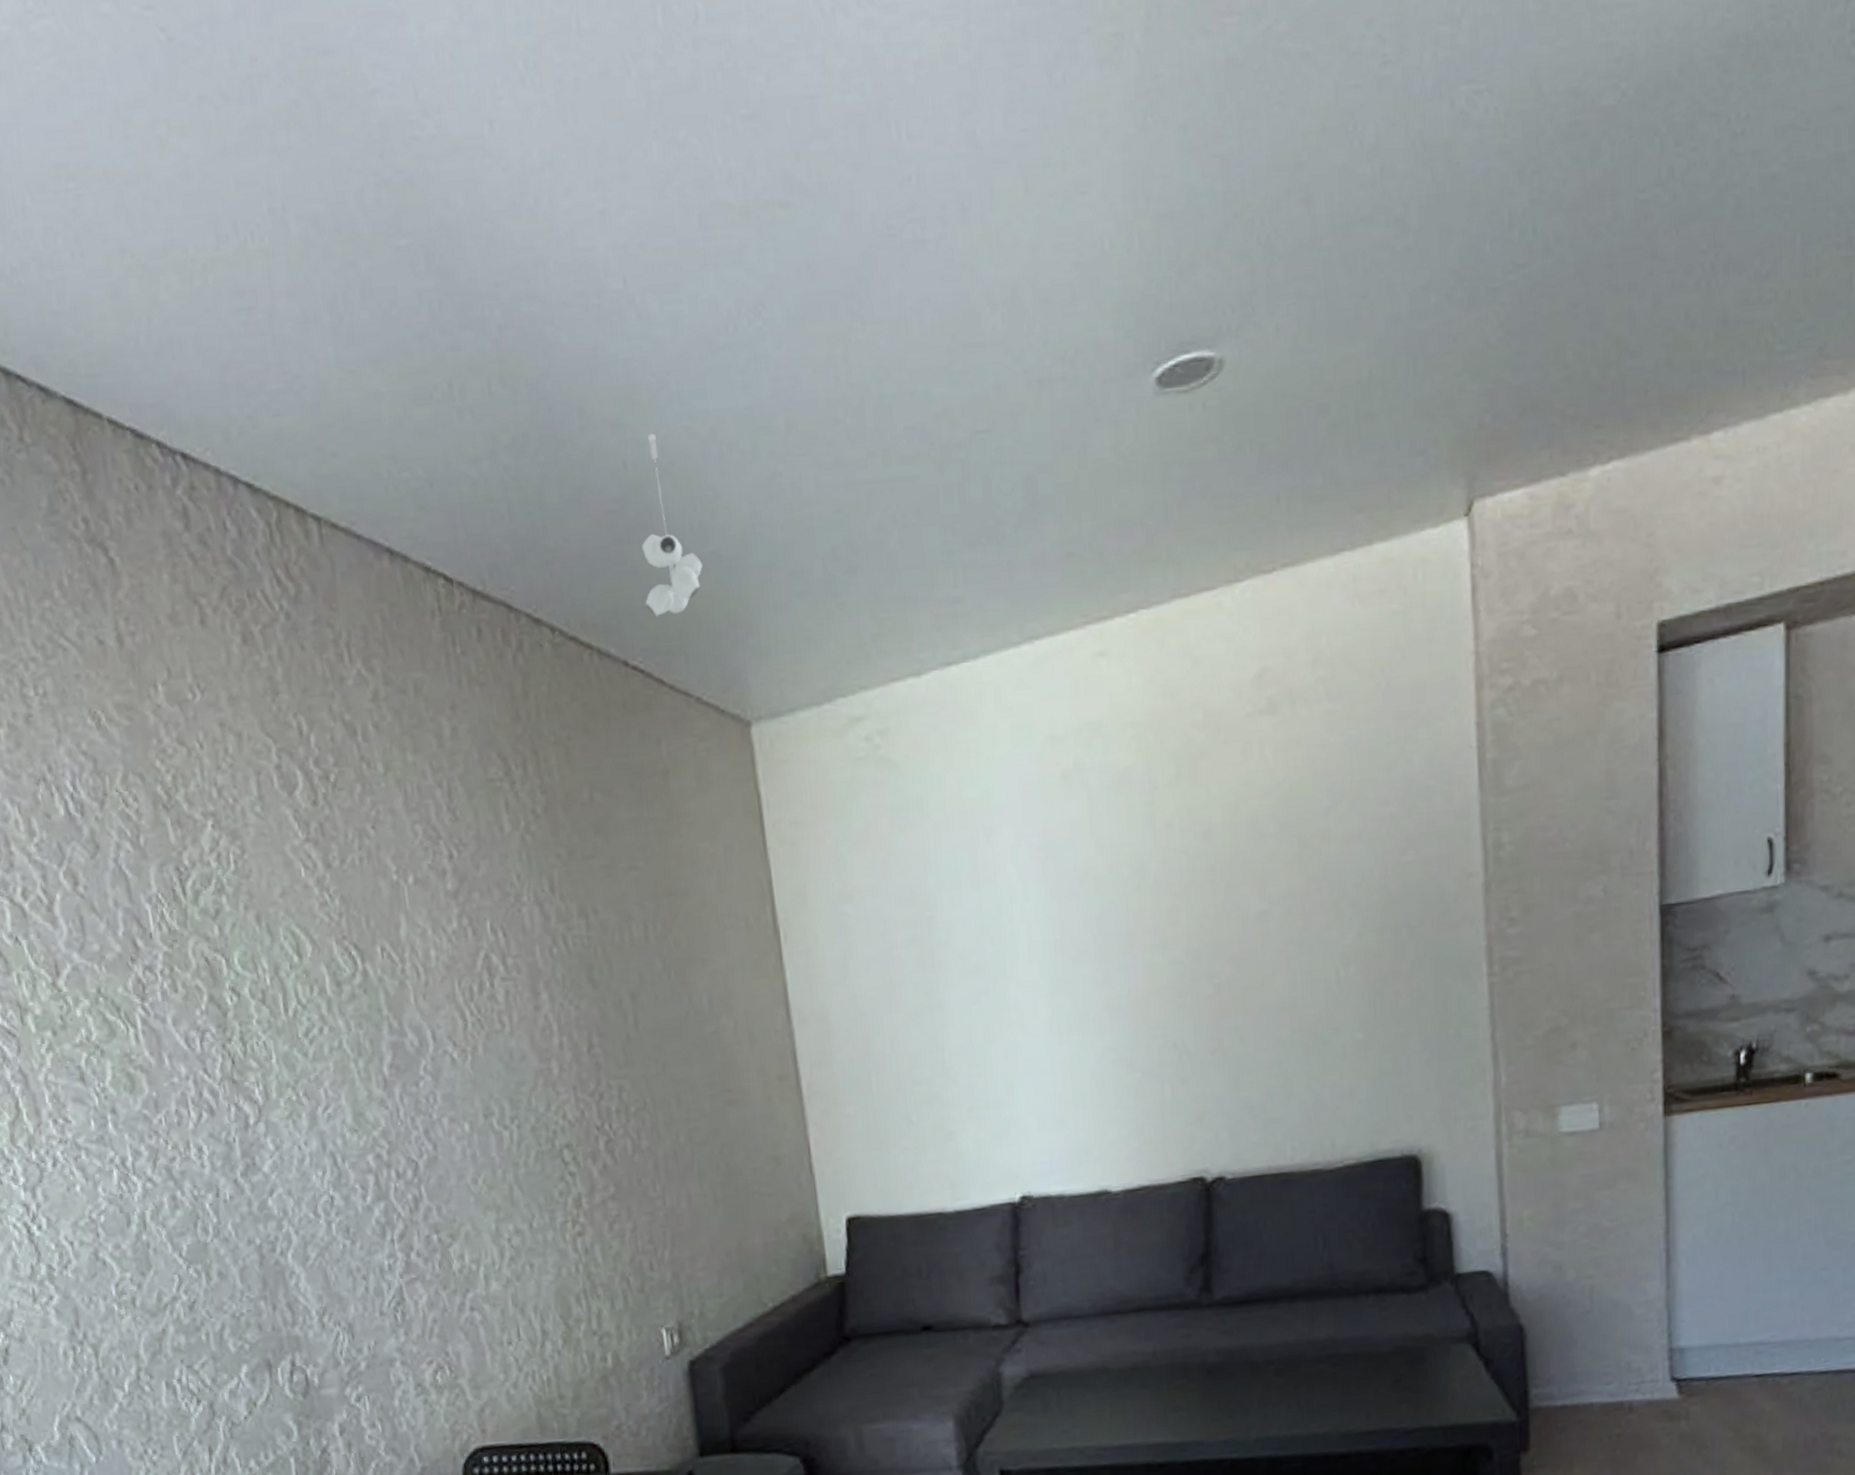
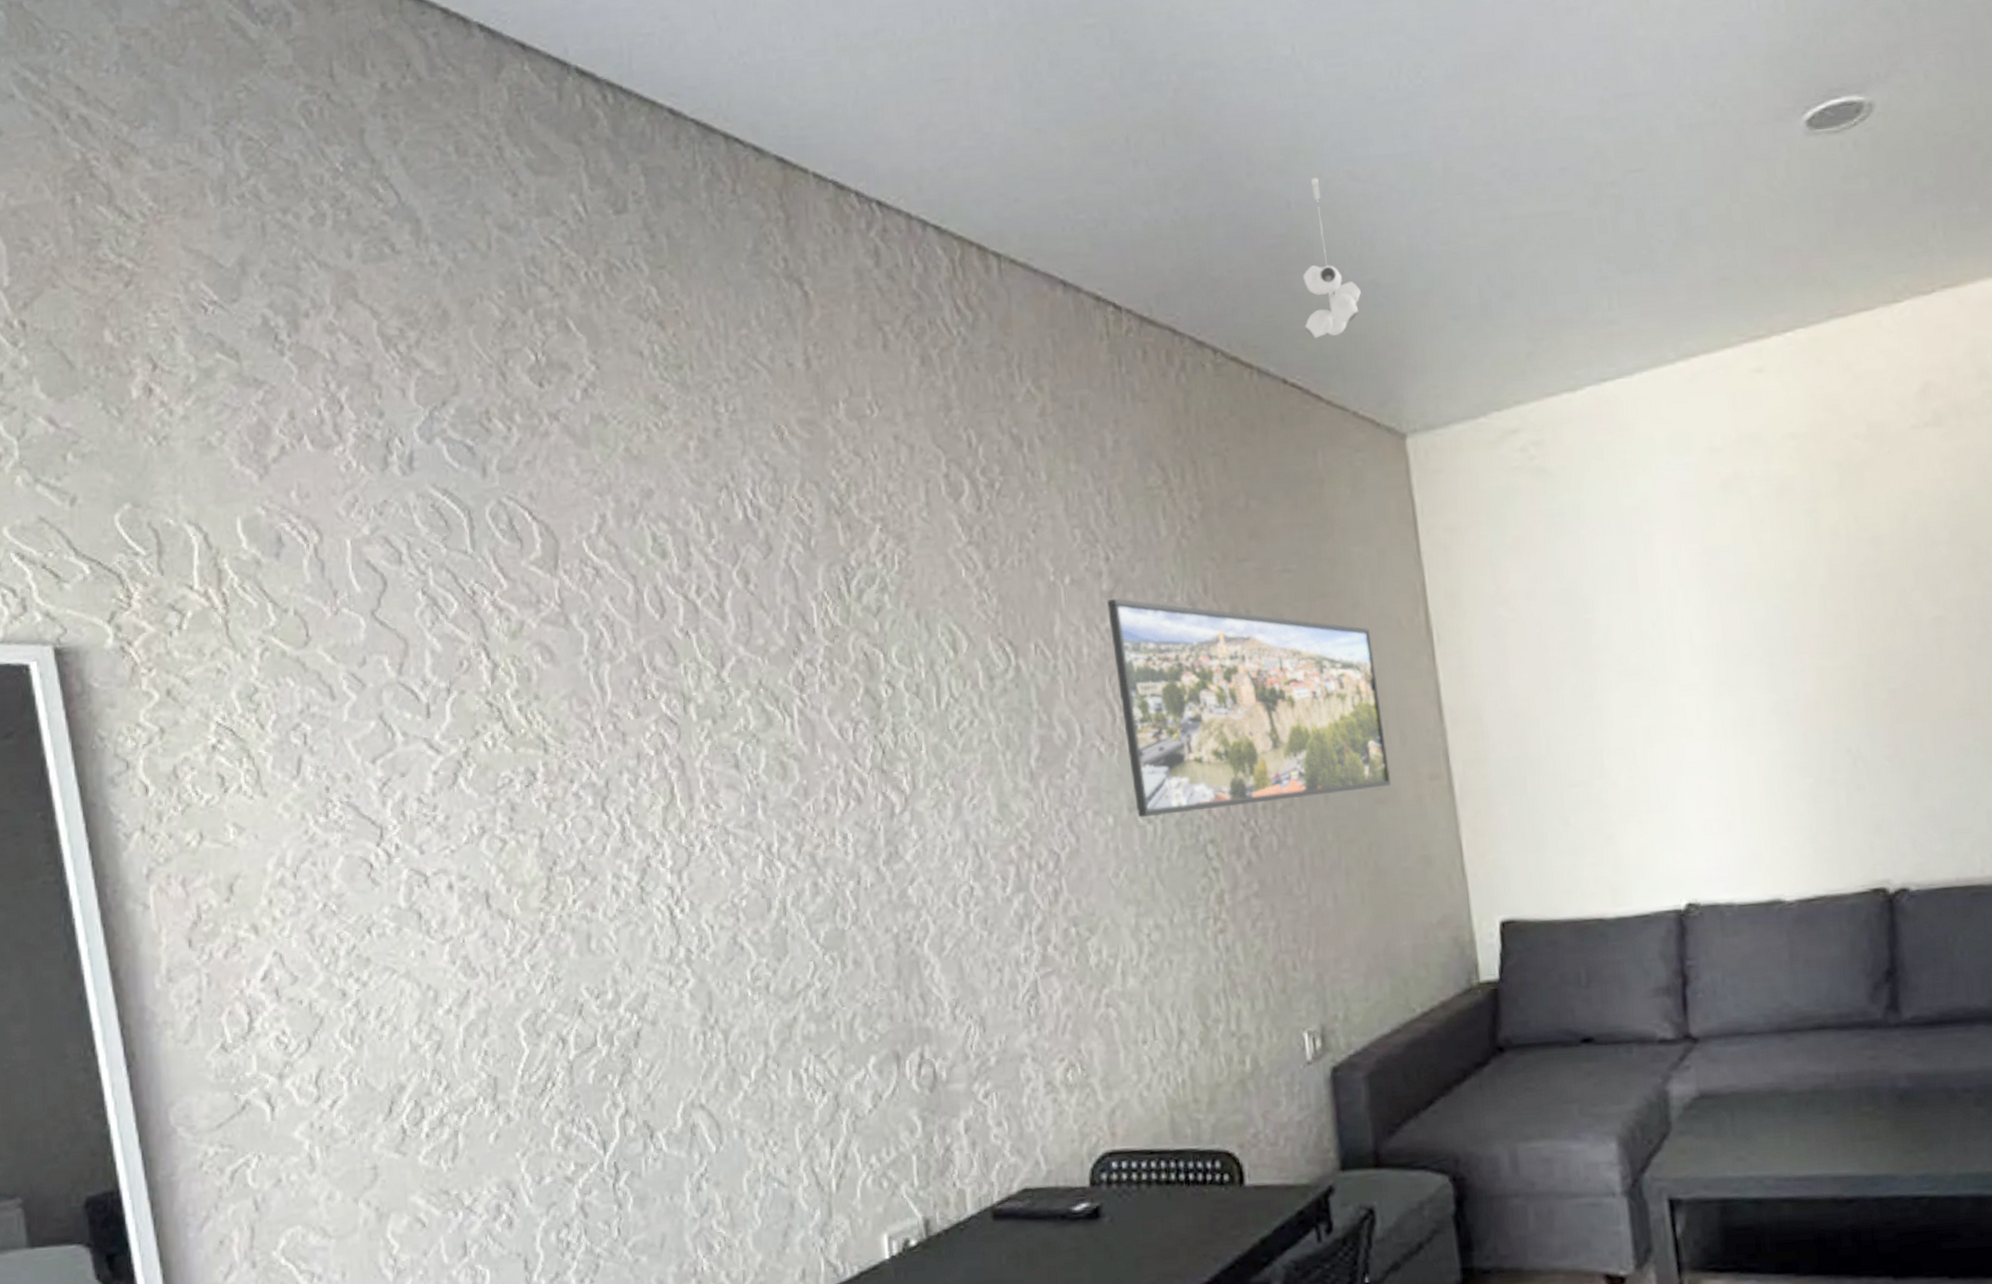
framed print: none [452,898,741,1124] -> present [1106,598,1391,818]

